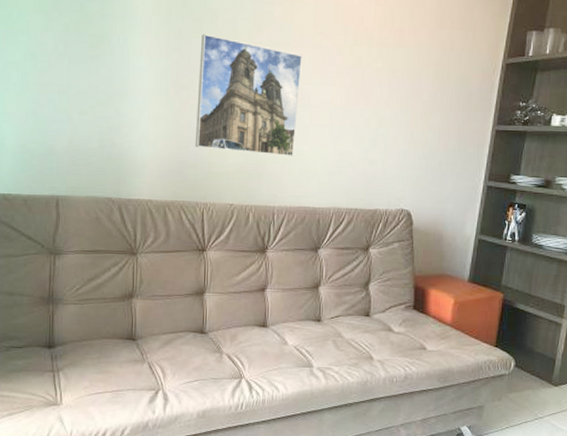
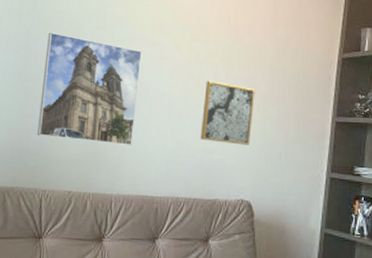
wall art: none [362,88,418,155] -> present [200,80,255,145]

